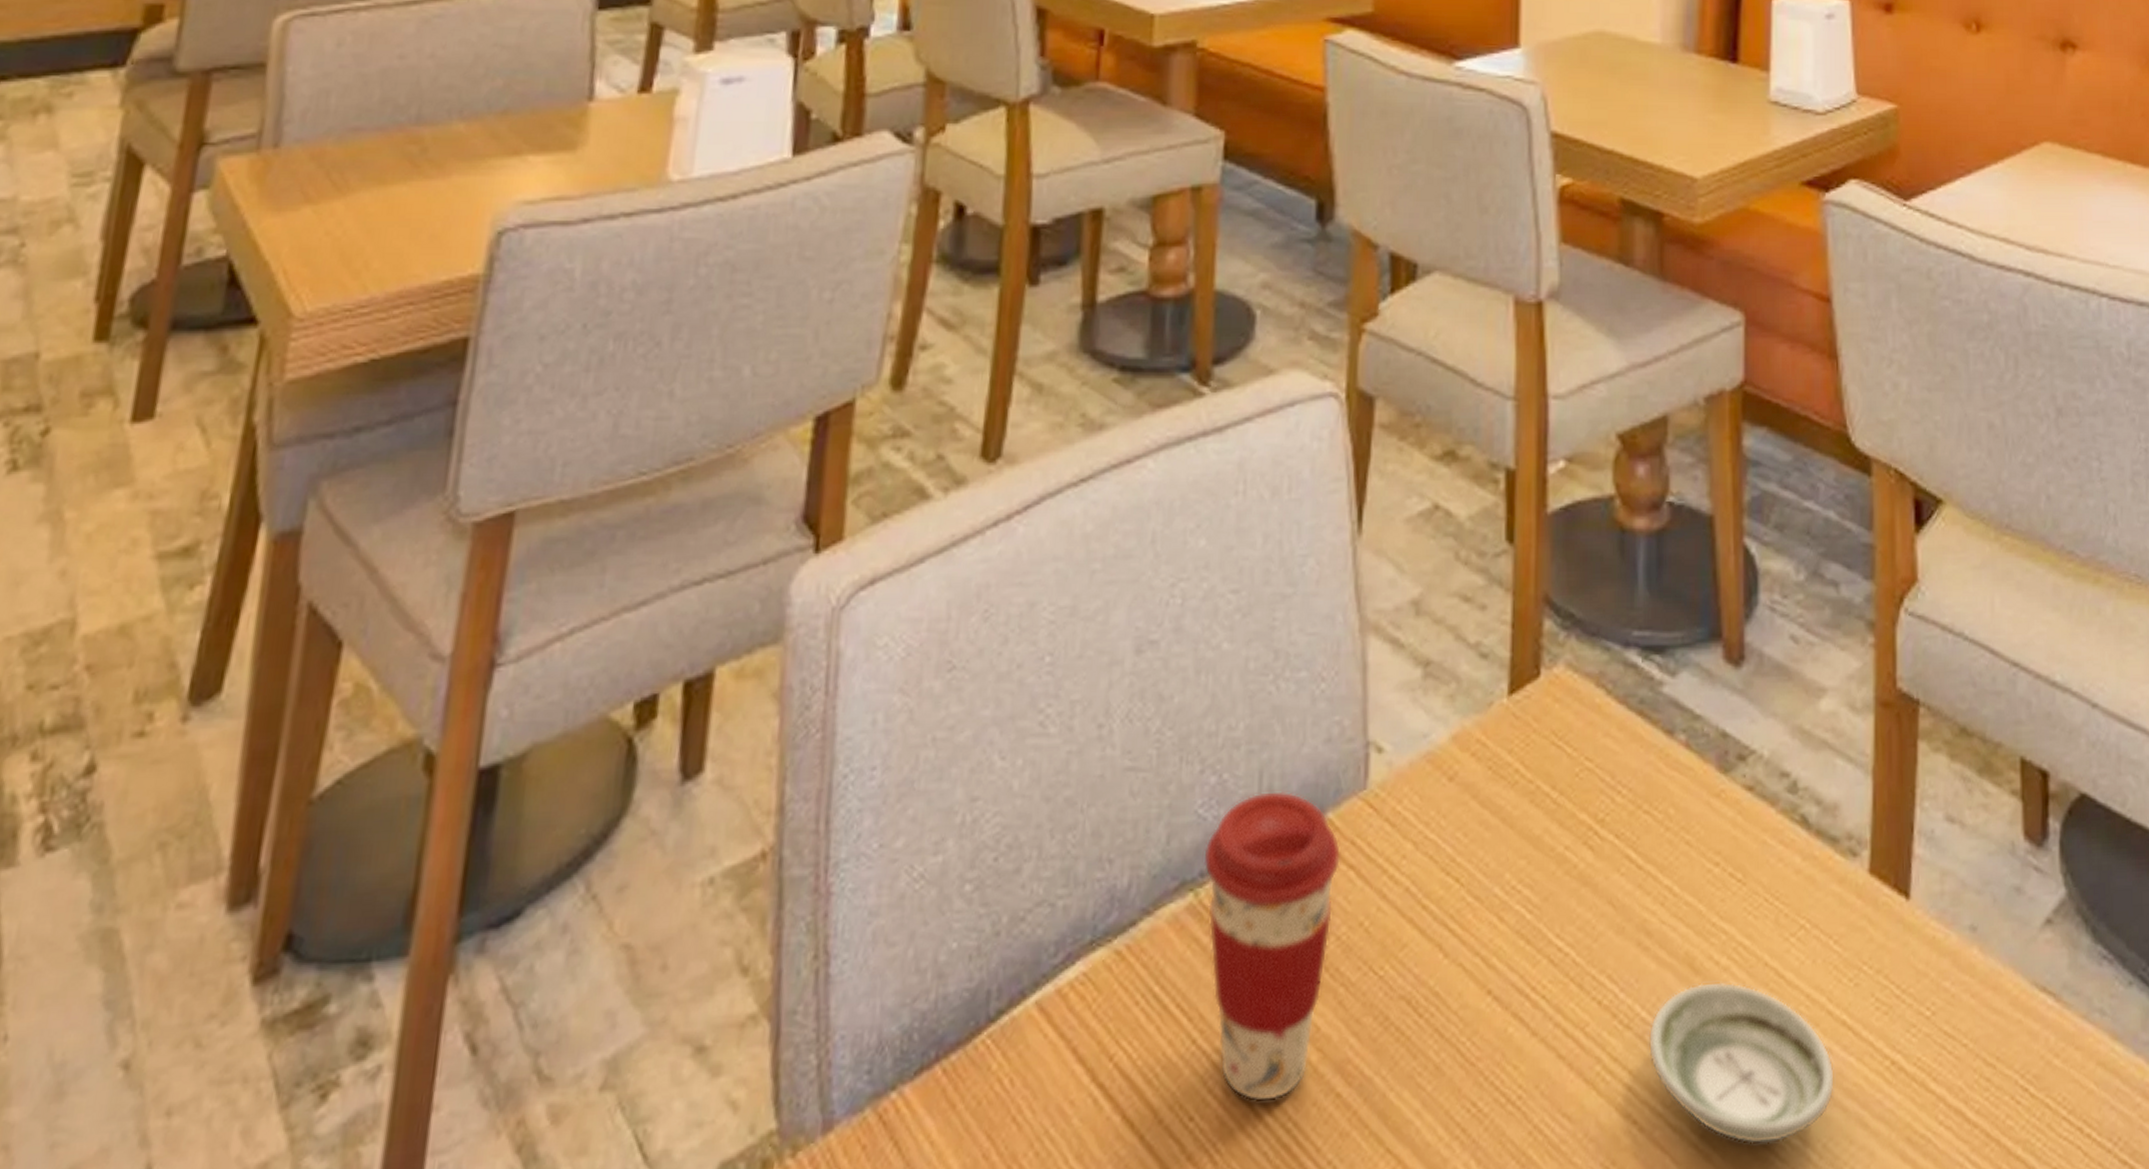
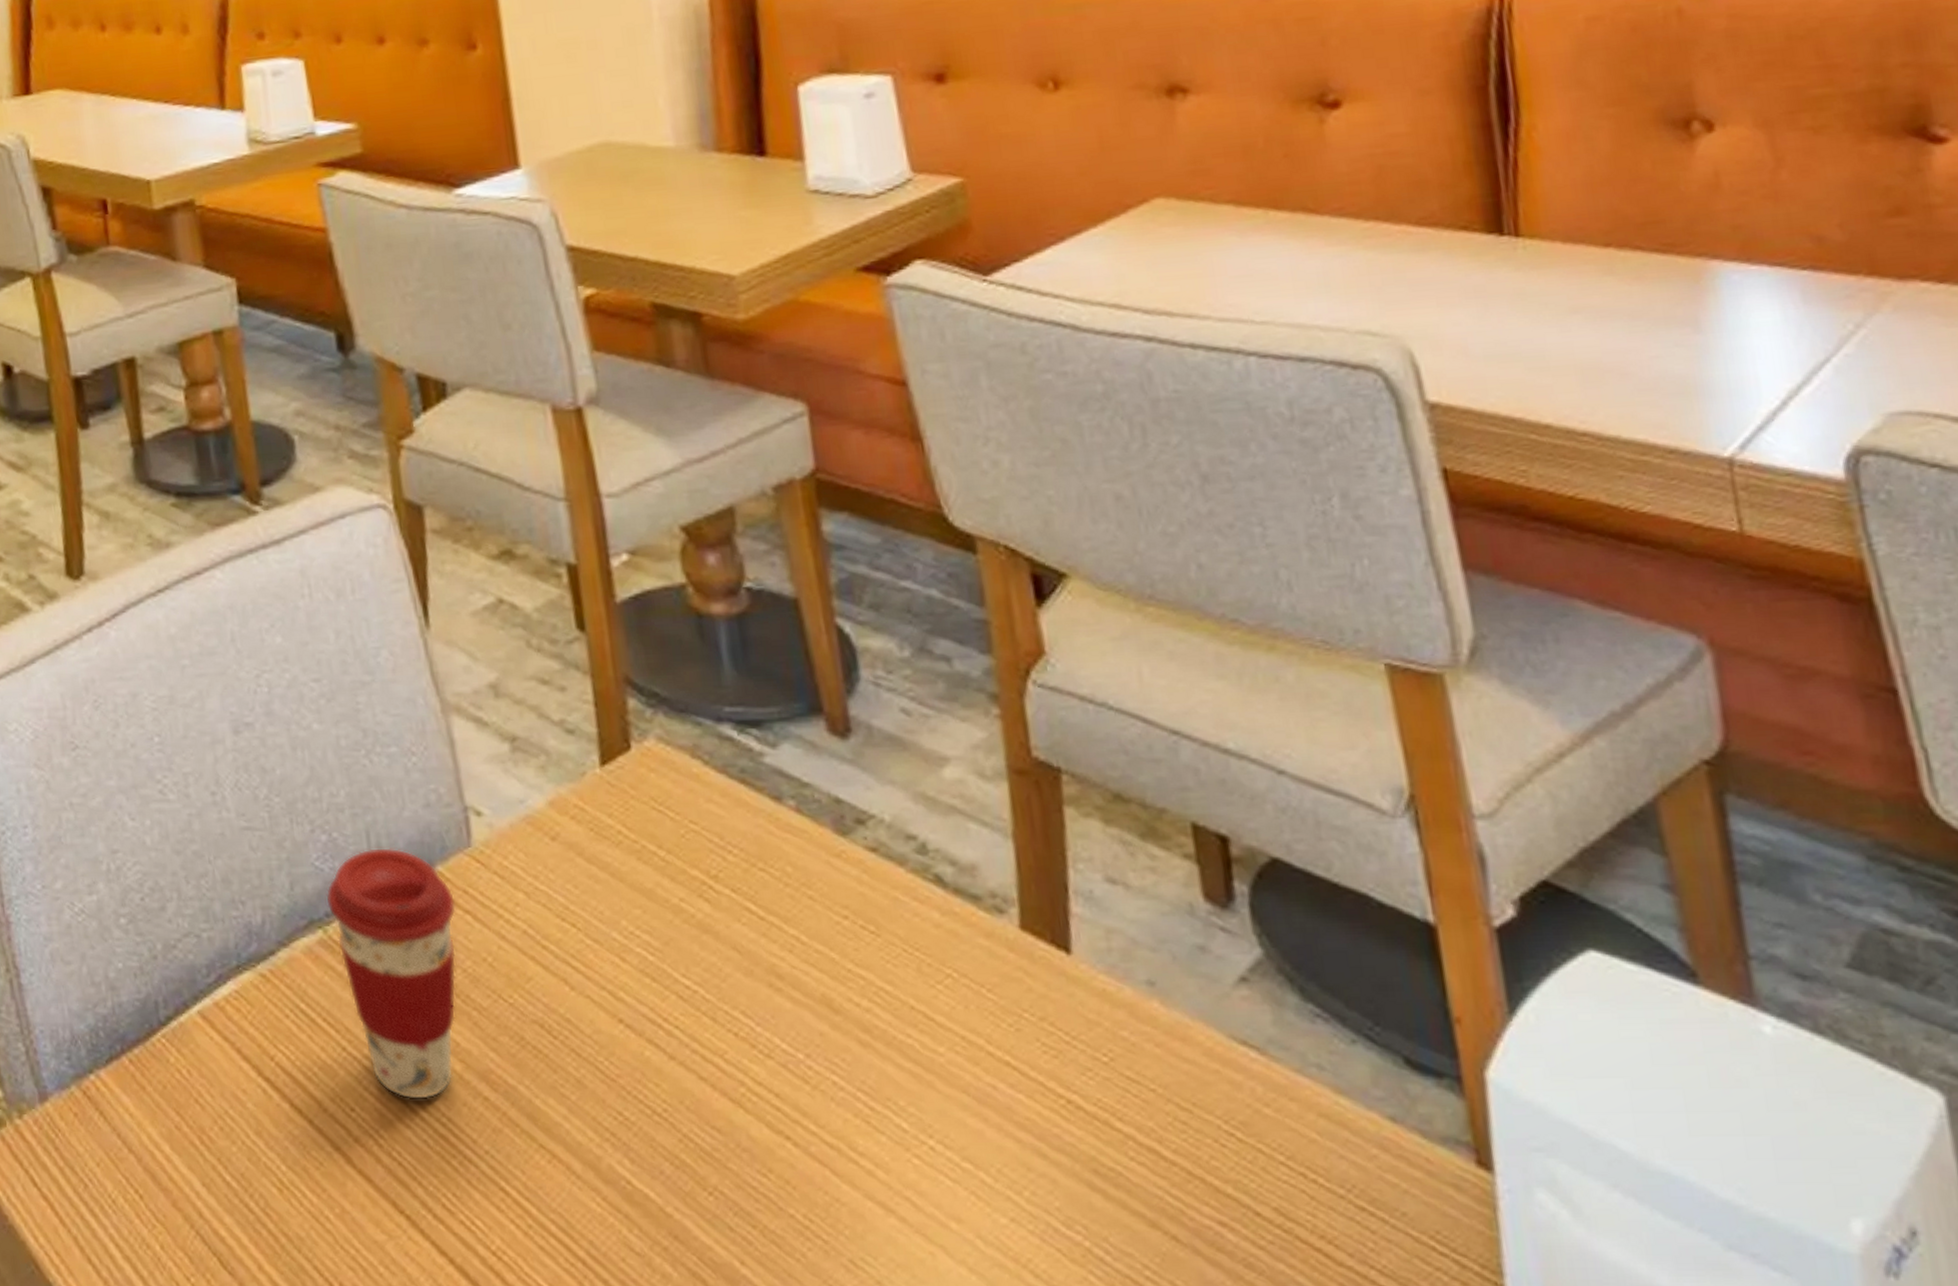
saucer: present [1648,981,1836,1145] -> none [791,1020,1005,1165]

